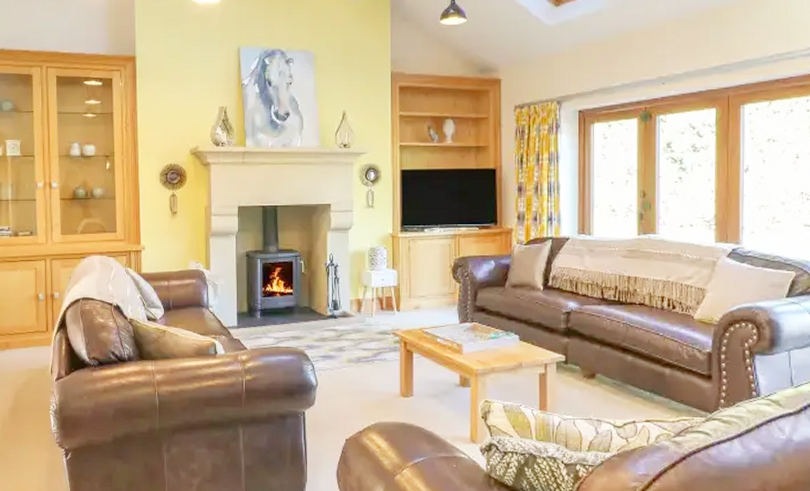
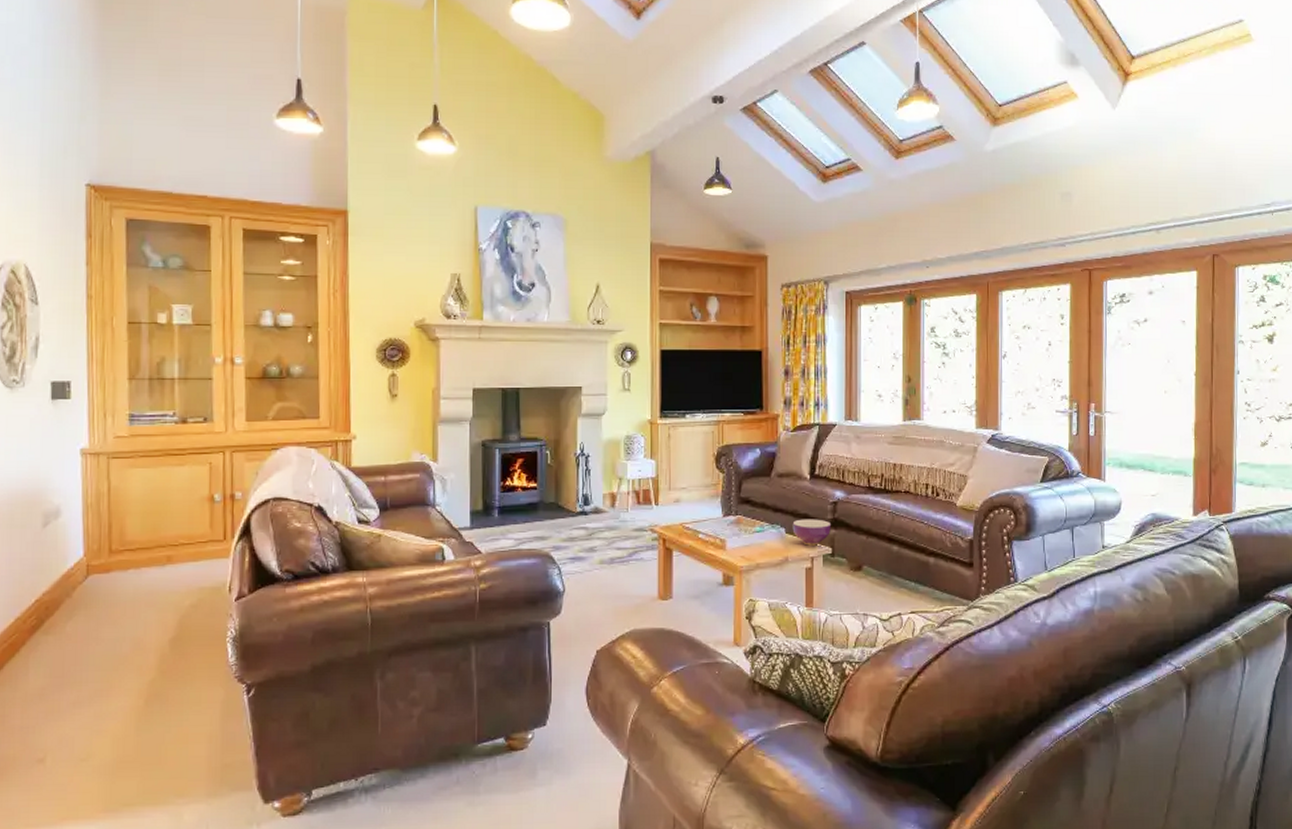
bowl: none [526,327,564,353] -> present [792,519,831,546]

